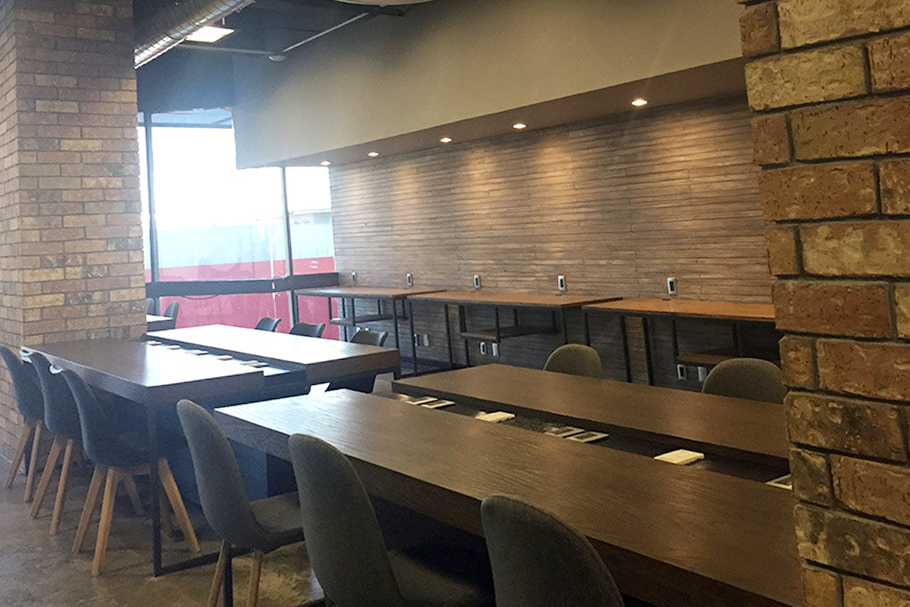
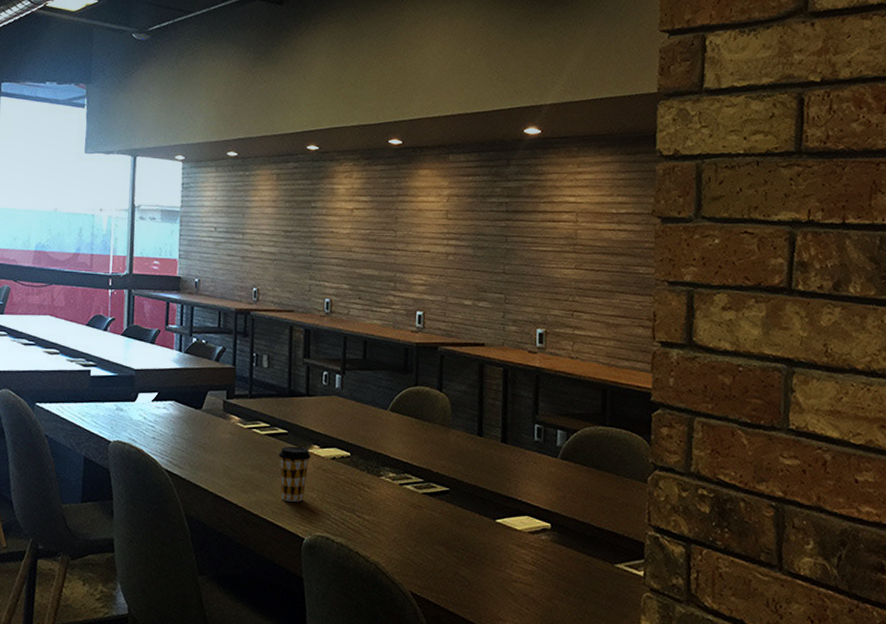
coffee cup: none [449,415,479,468] -> present [279,446,311,502]

